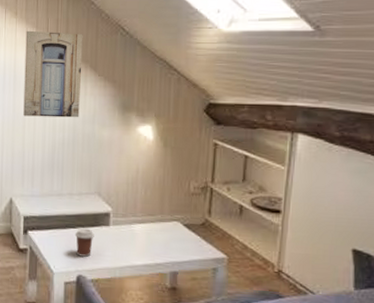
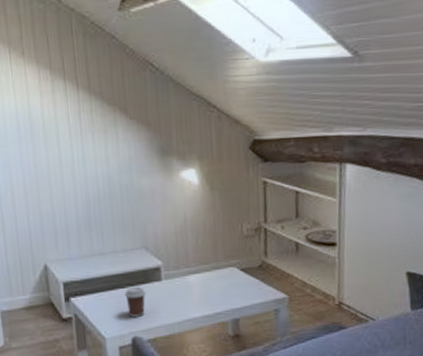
wall art: present [23,30,83,118] -> none [38,72,114,171]

